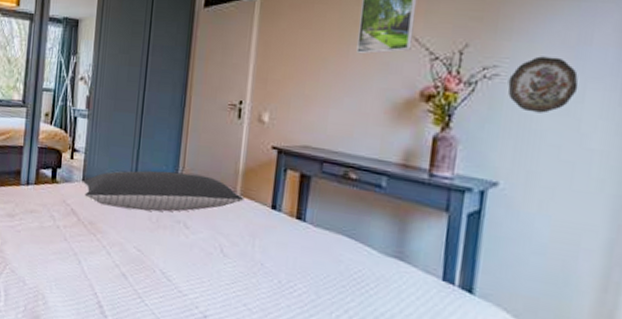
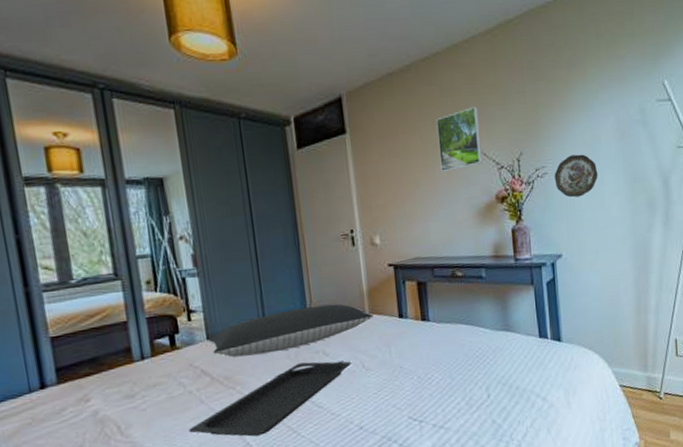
serving tray: none [49,228,211,290] -> present [189,361,352,437]

